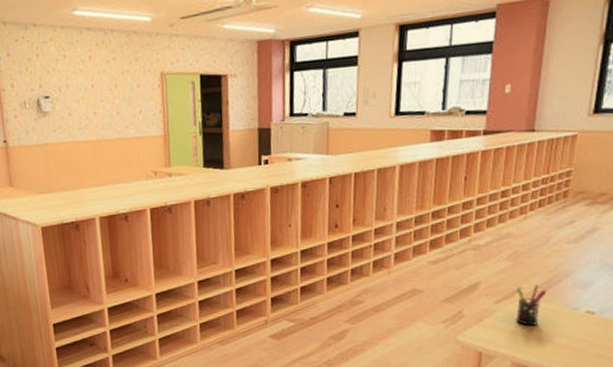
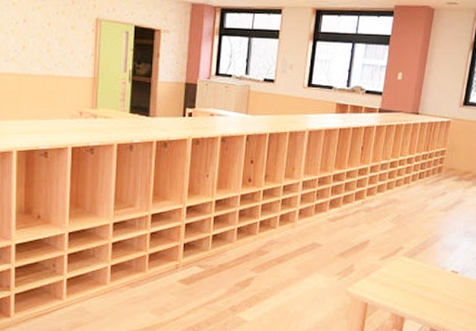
pen holder: present [516,284,547,327] -> none [397,245,422,282]

